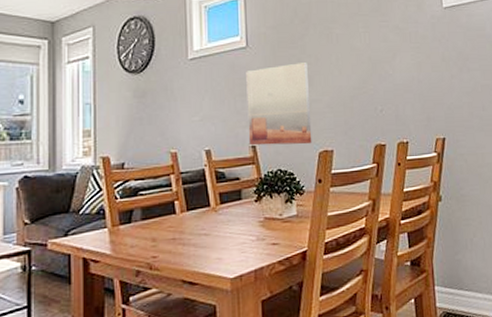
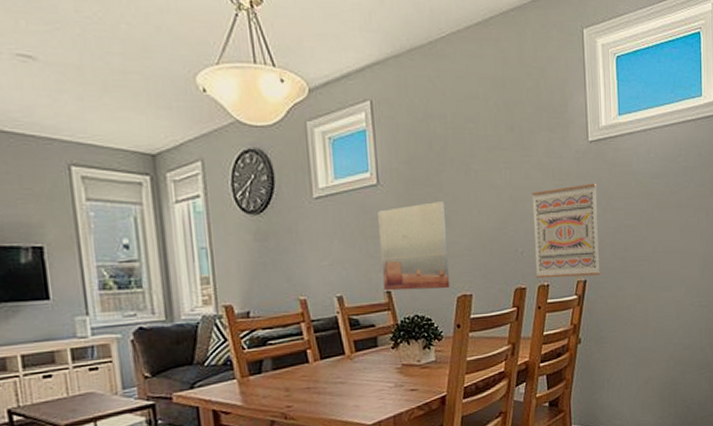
wall art: none [390,45,459,136] -> present [532,183,600,279]

